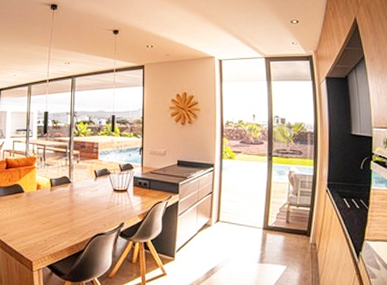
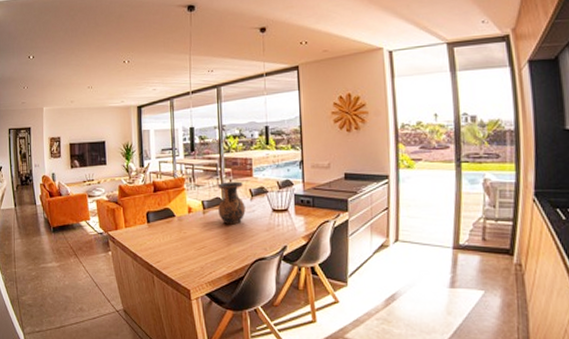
vase: none [65,162,90,202] -> present [218,181,246,225]

